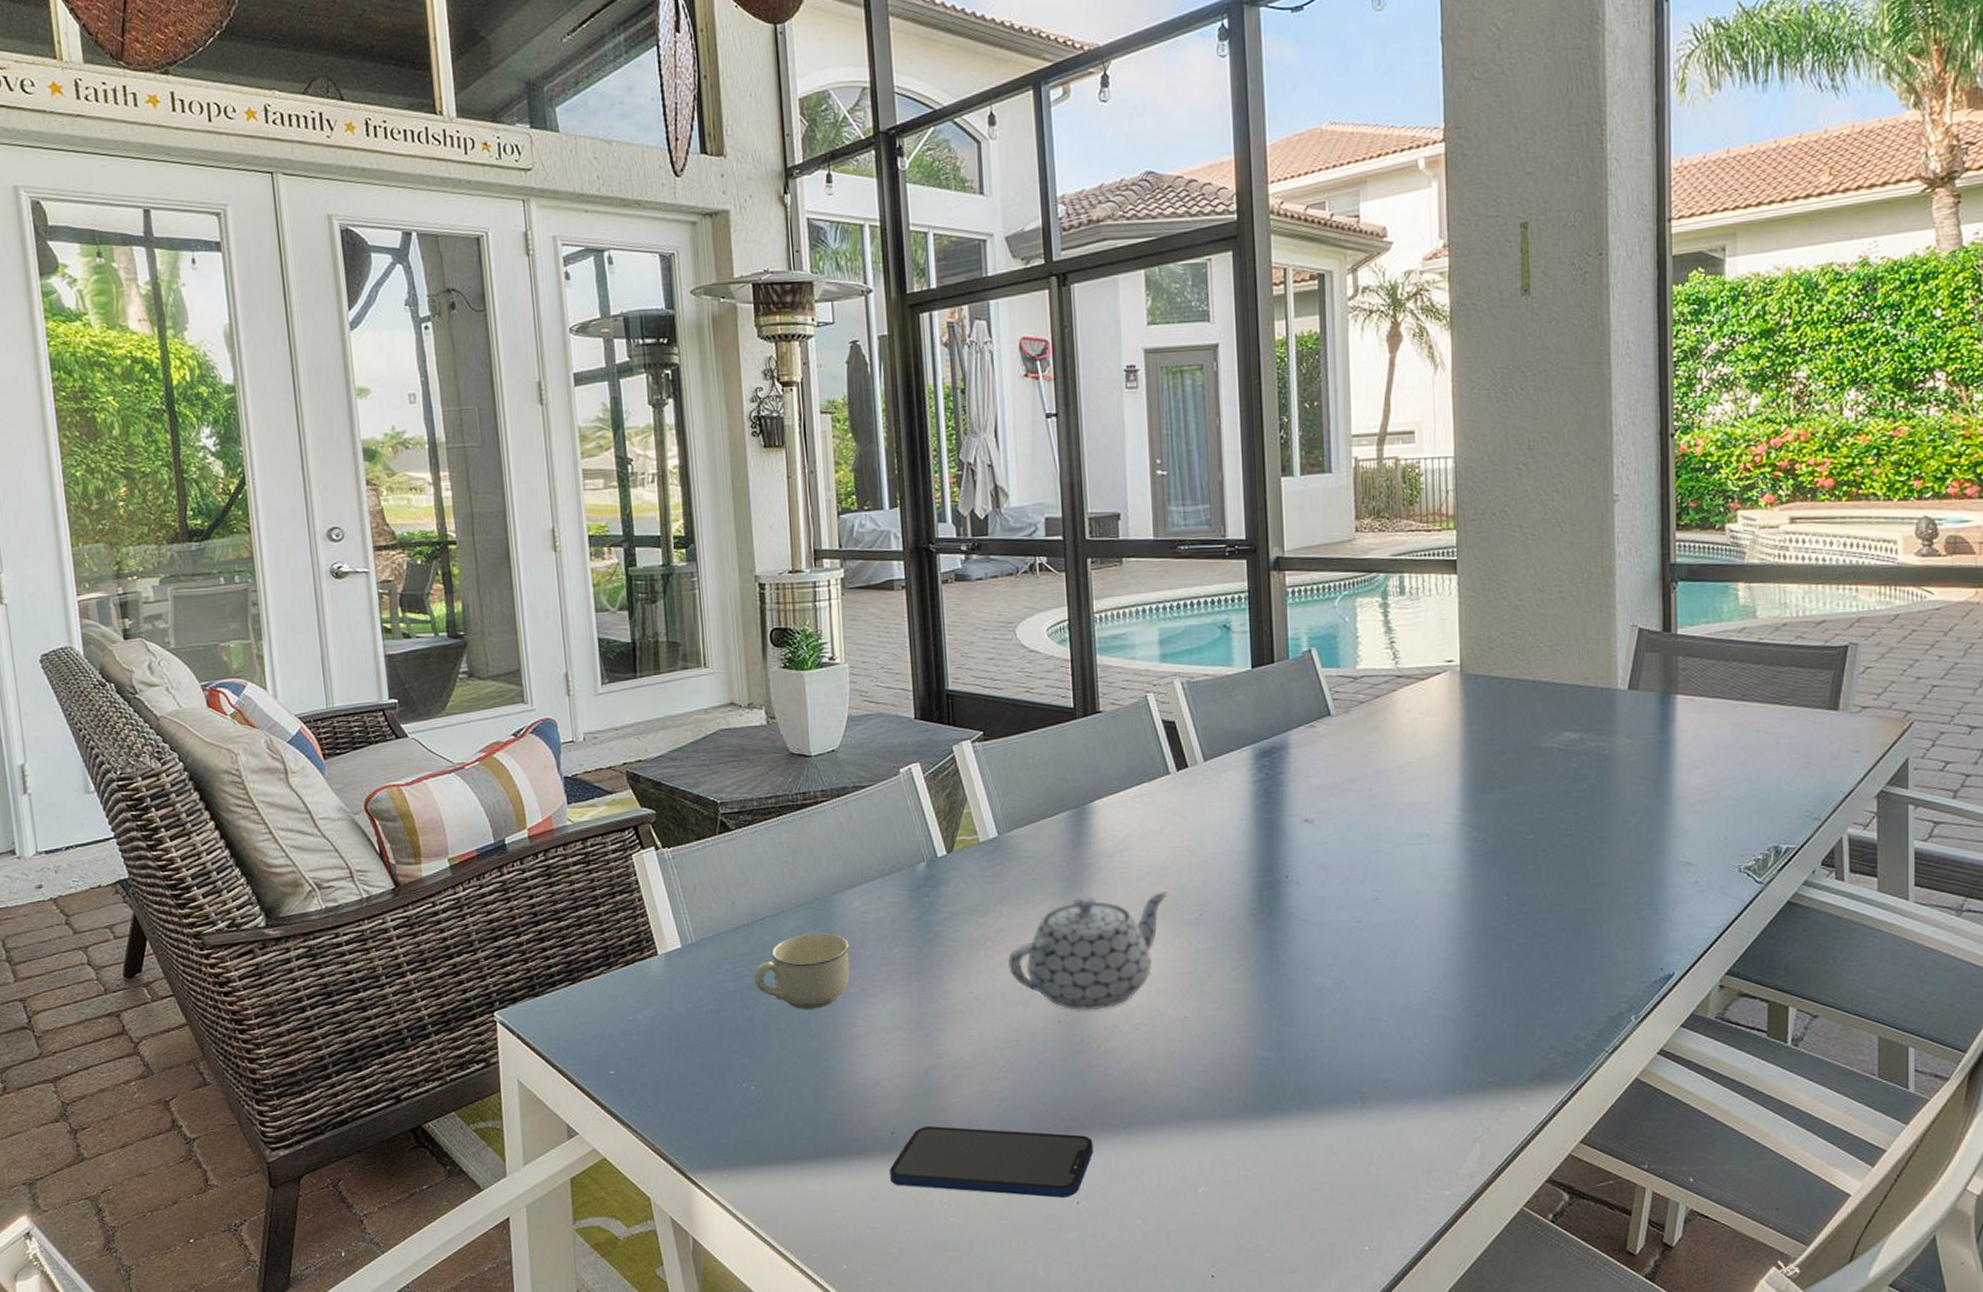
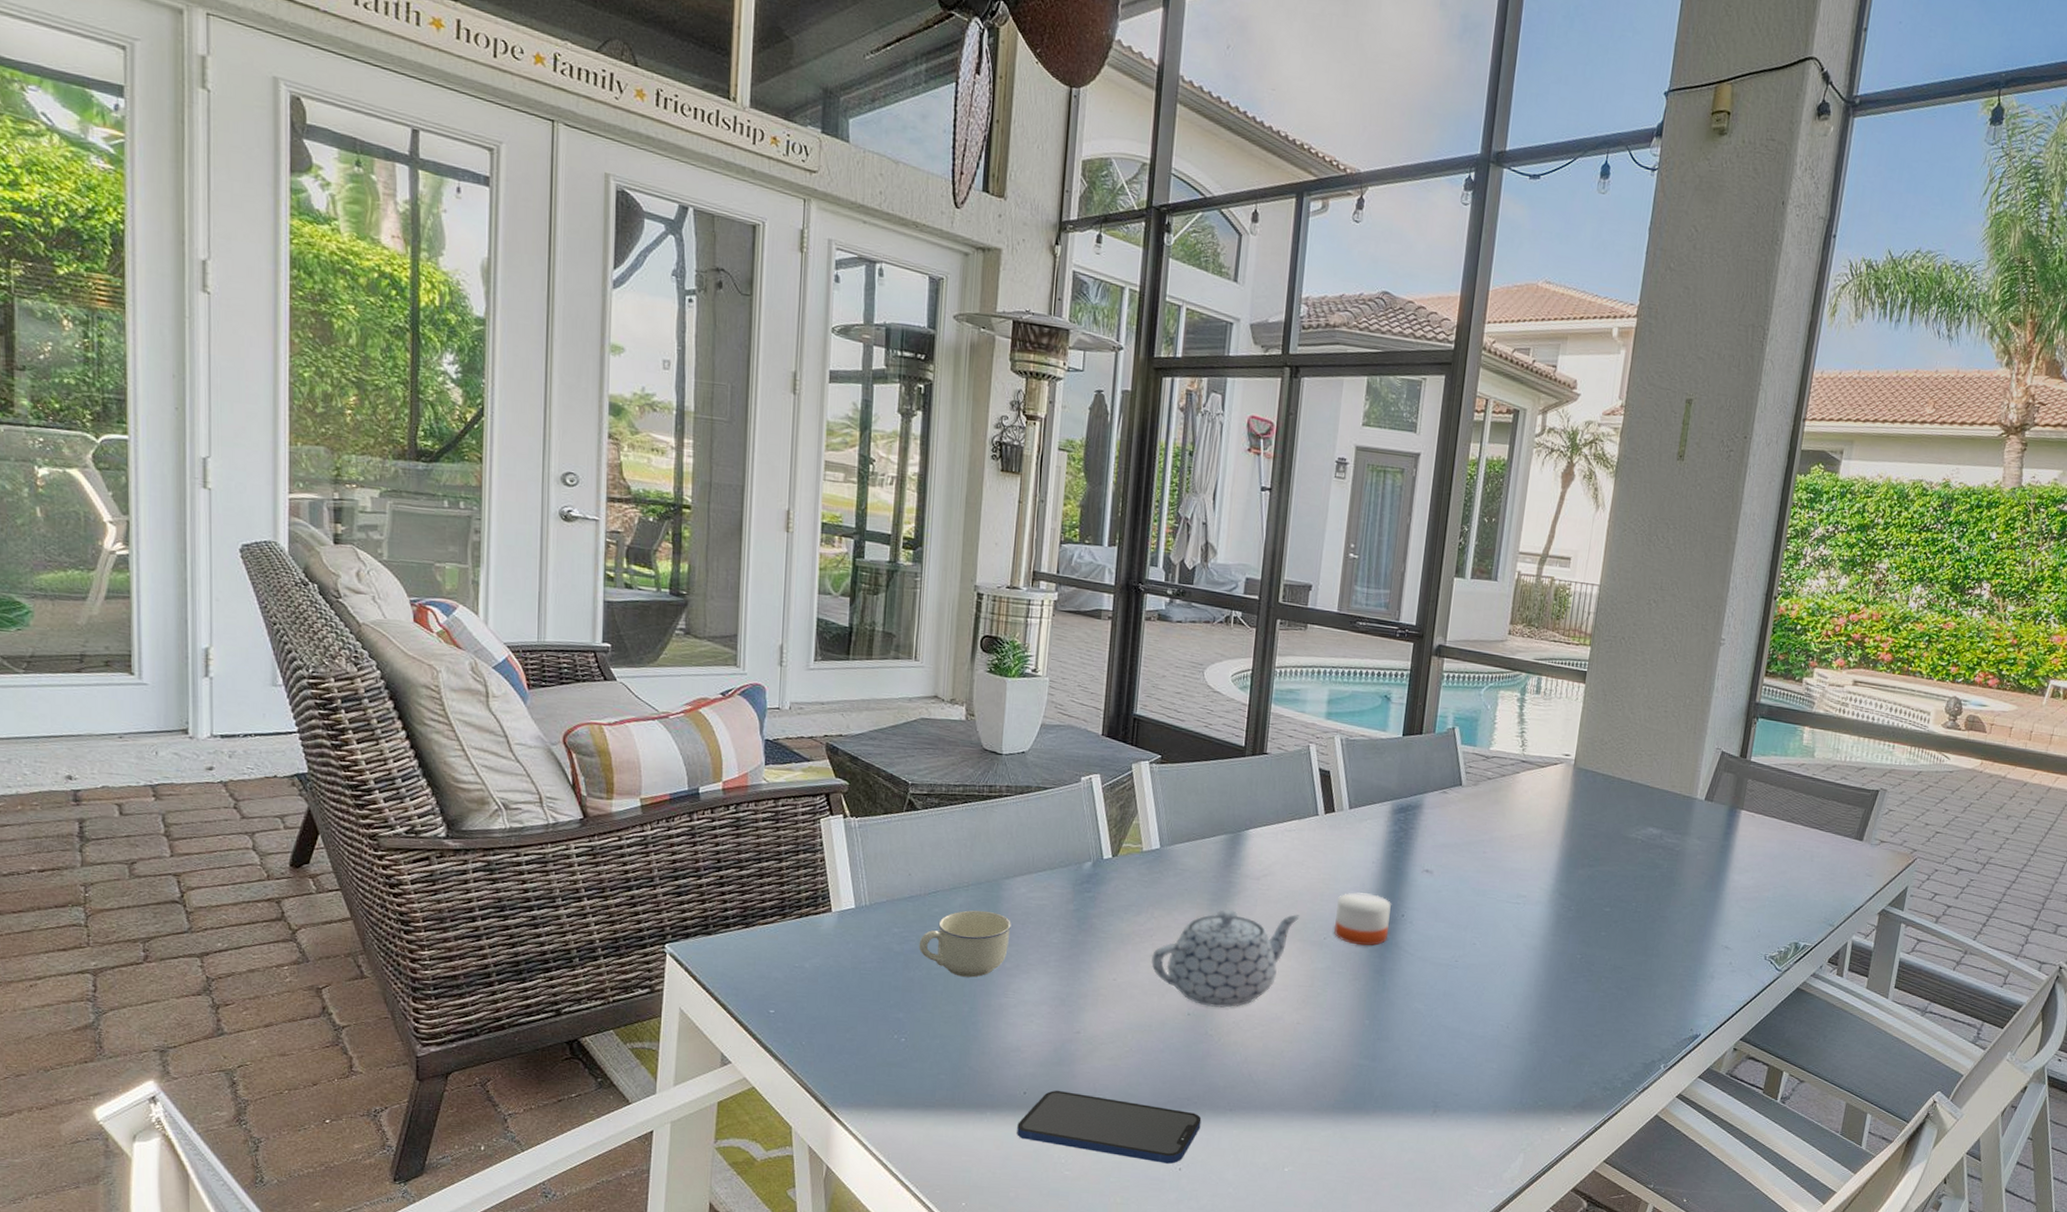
candle: none [1208,856,1273,918] -> present [1334,892,1392,946]

